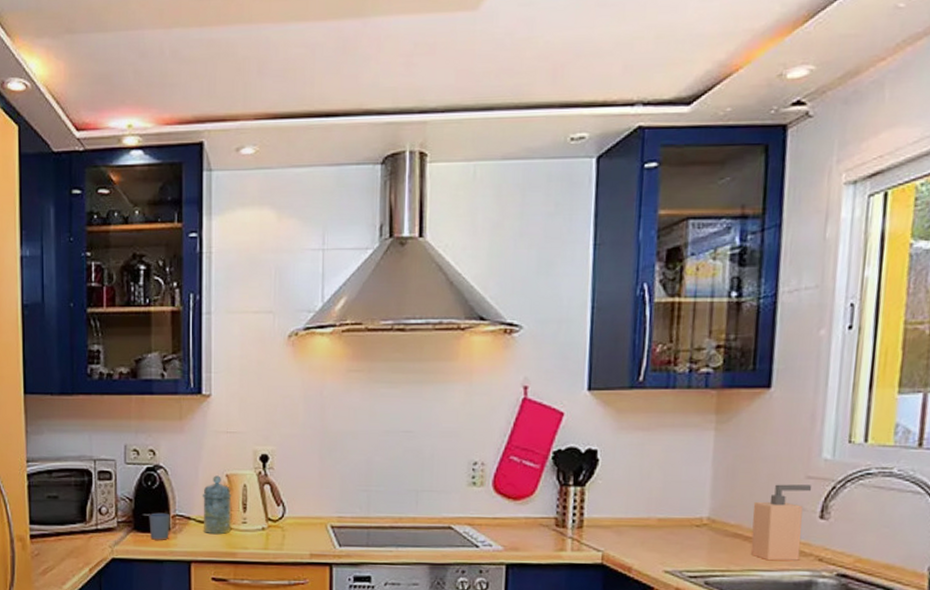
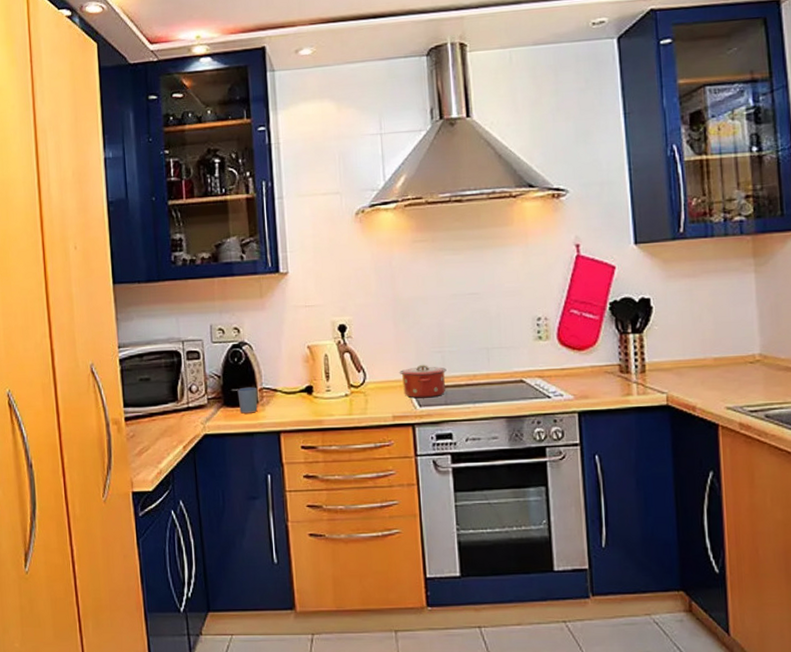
canister: present [202,475,232,535] -> none [286,347,316,404]
casserole: none [320,502,371,538] -> present [399,364,447,399]

